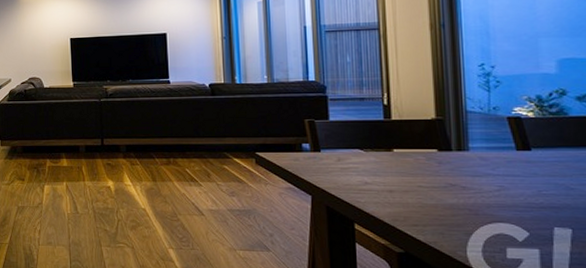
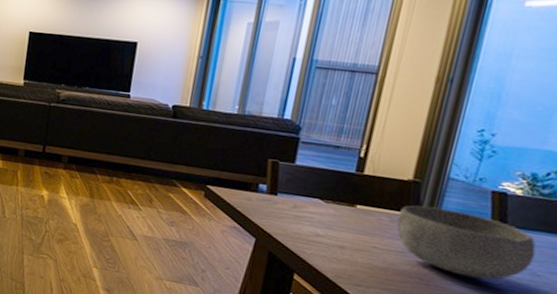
bowl: none [432,140,564,201] -> present [396,205,537,280]

